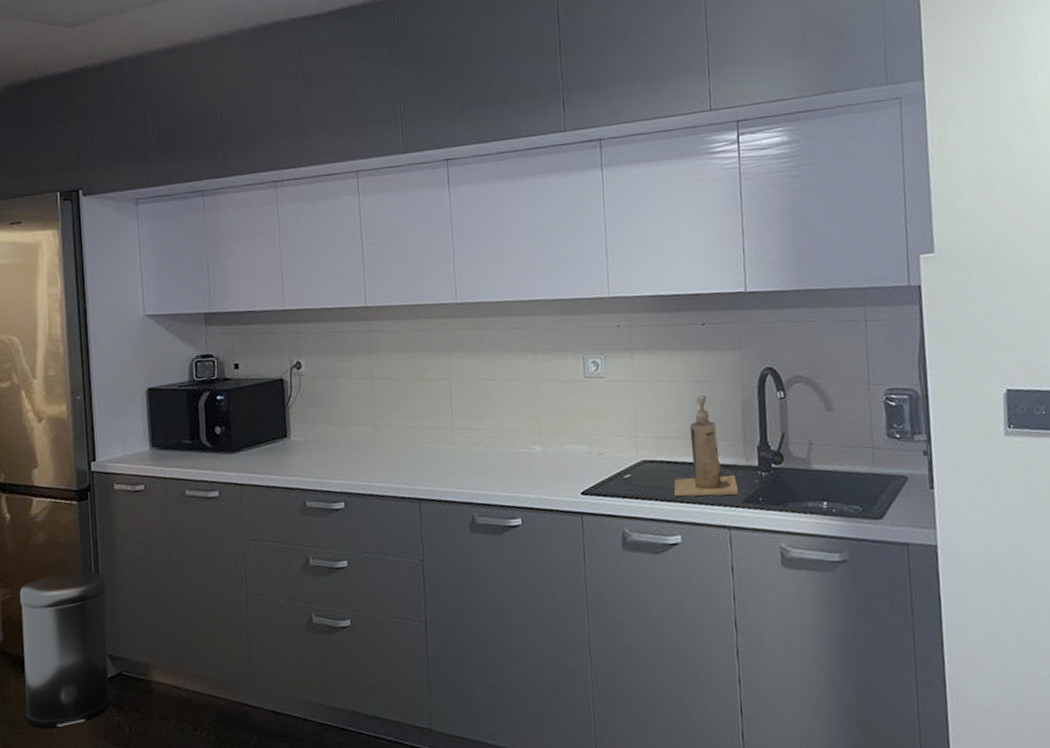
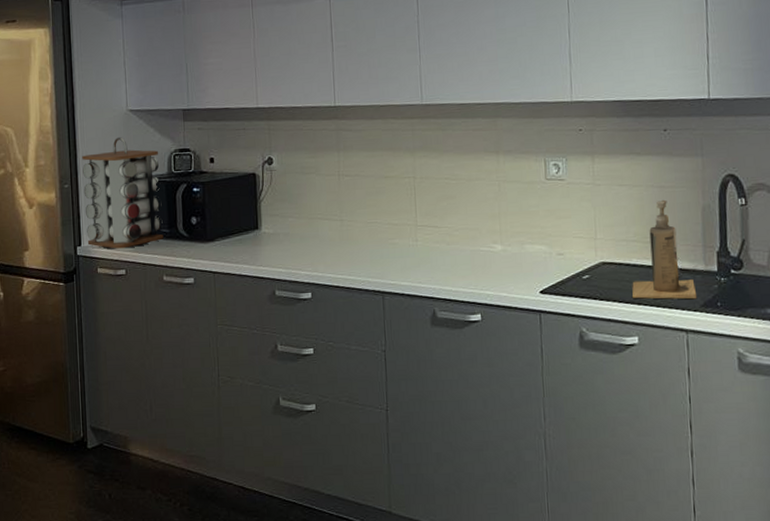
pedal bin: present [19,571,109,729] -> none [11,349,91,492]
spice rack: none [95,344,185,463] -> present [82,137,164,249]

